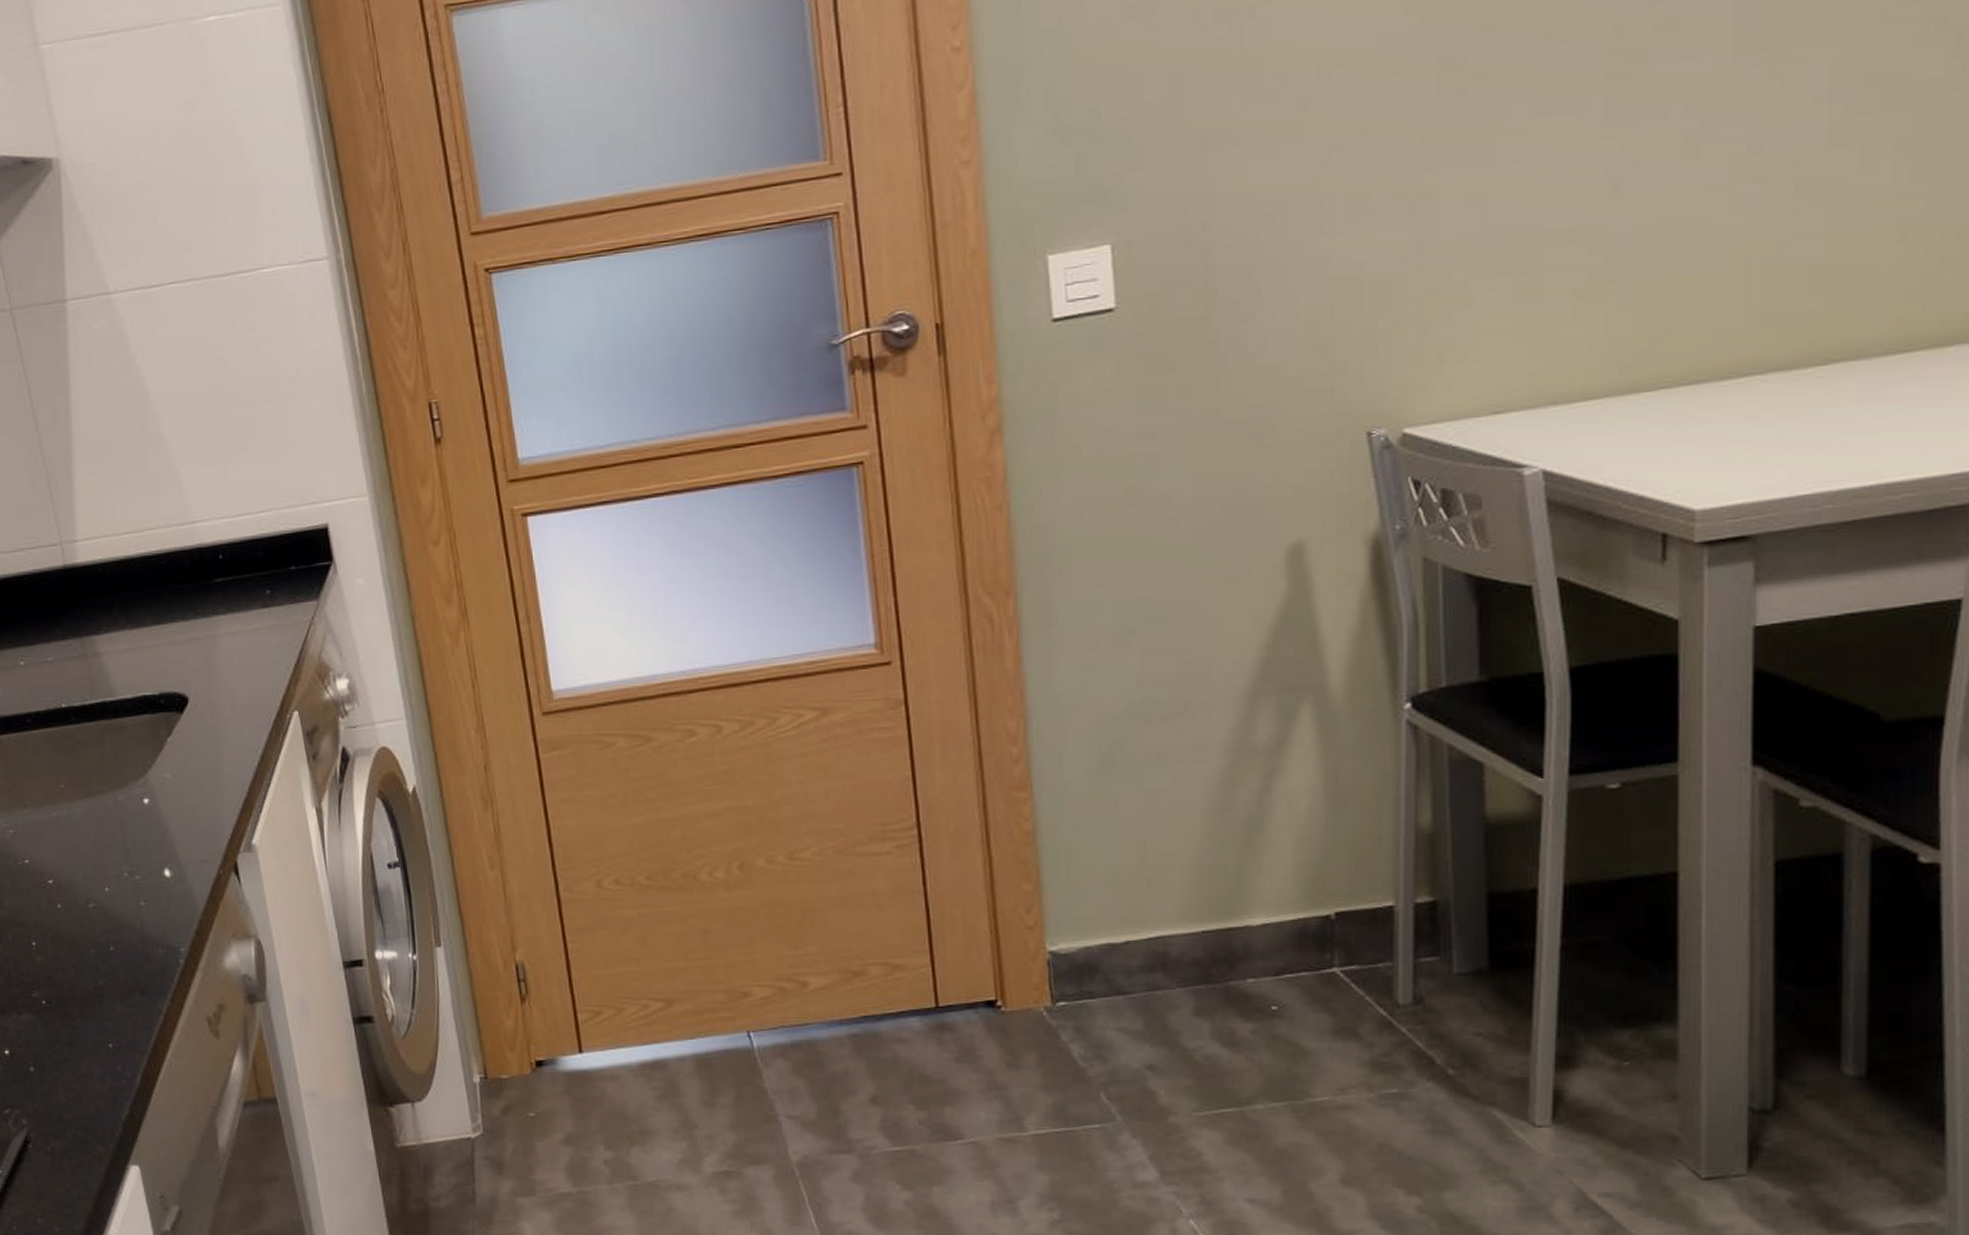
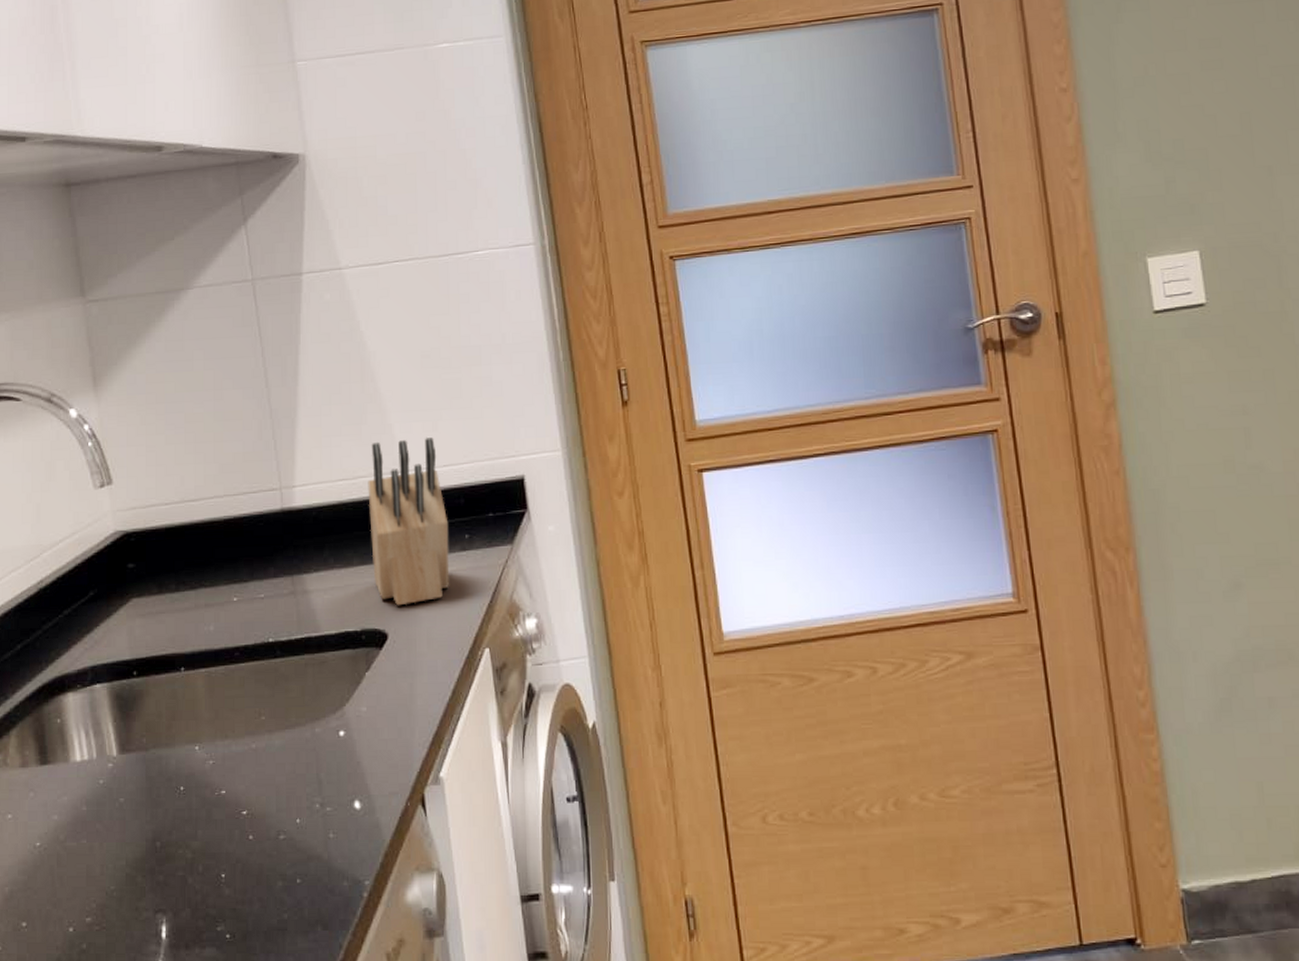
knife block: none [155,484,252,668] -> present [368,437,450,606]

